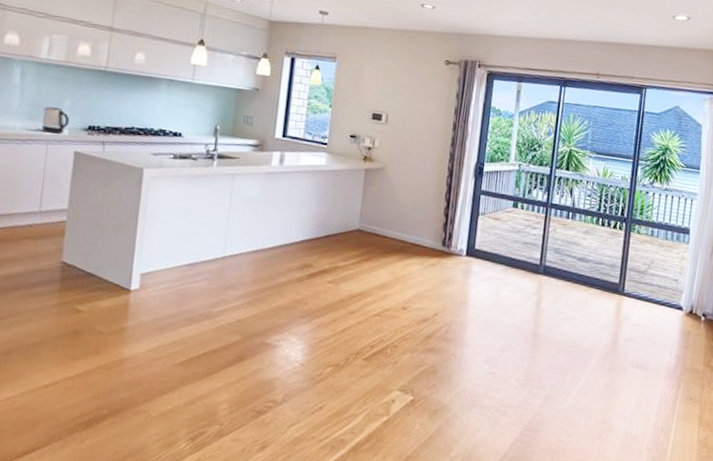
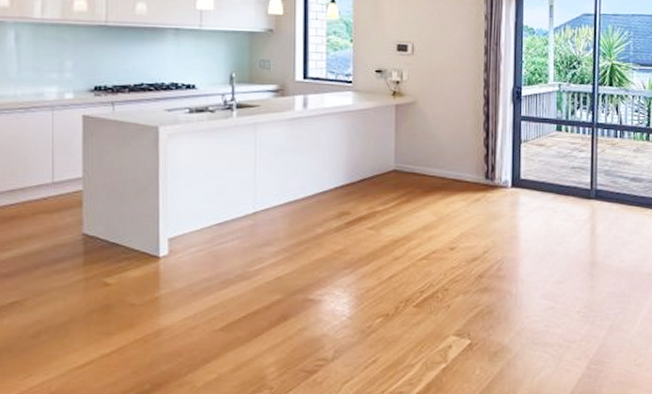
kettle: present [41,106,70,134] -> none [44,69,74,98]

